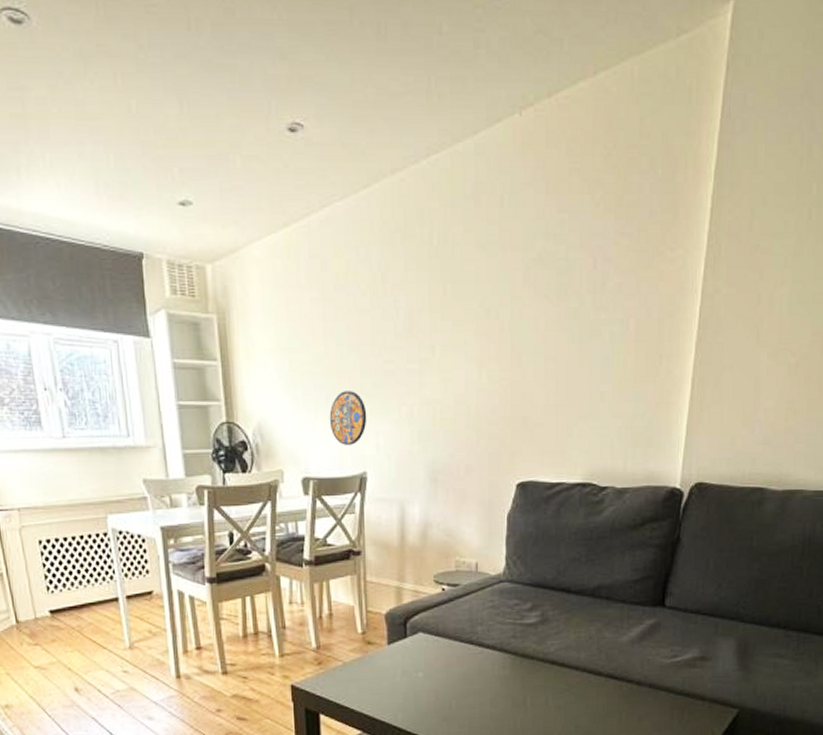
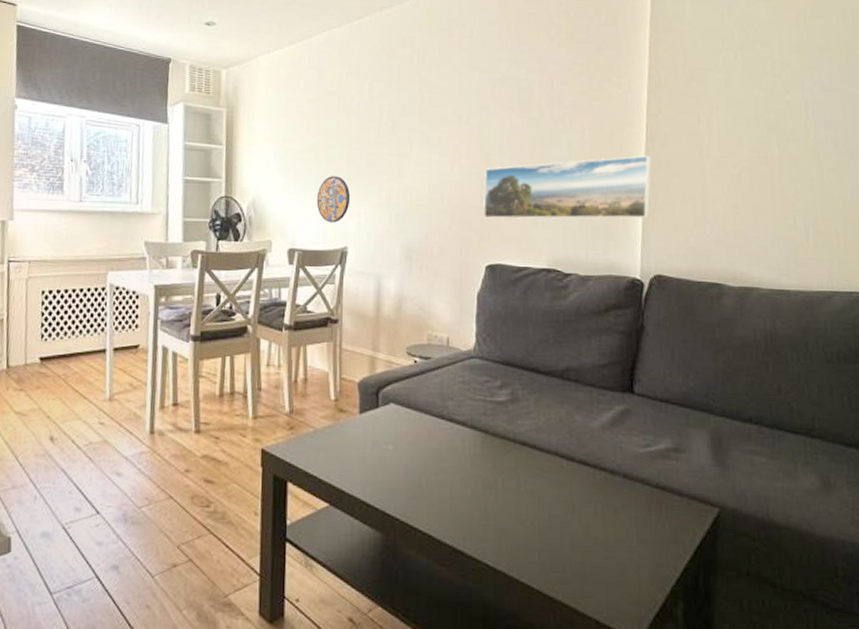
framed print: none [515,346,703,431] -> present [484,155,652,219]

